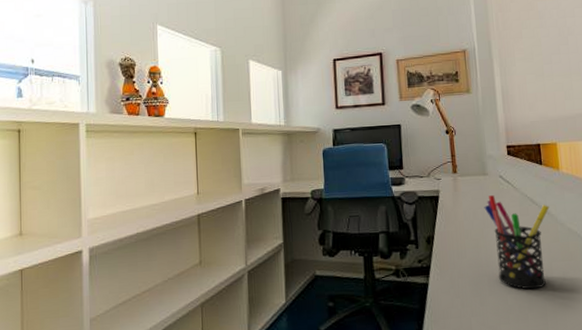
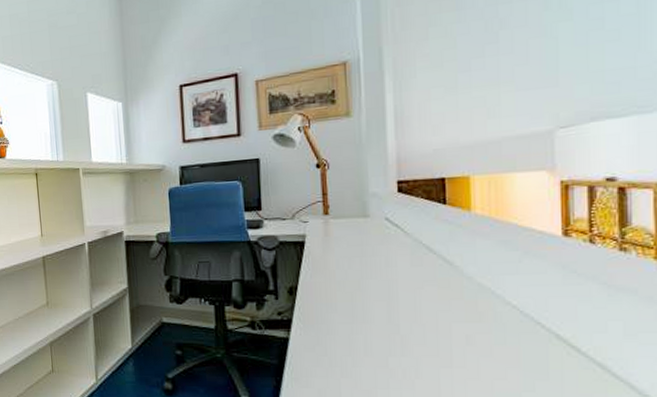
pen holder: present [484,194,550,290] -> none [362,240,453,353]

